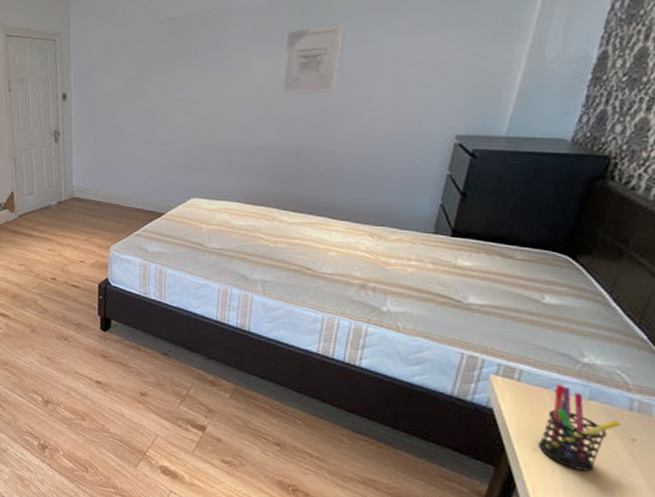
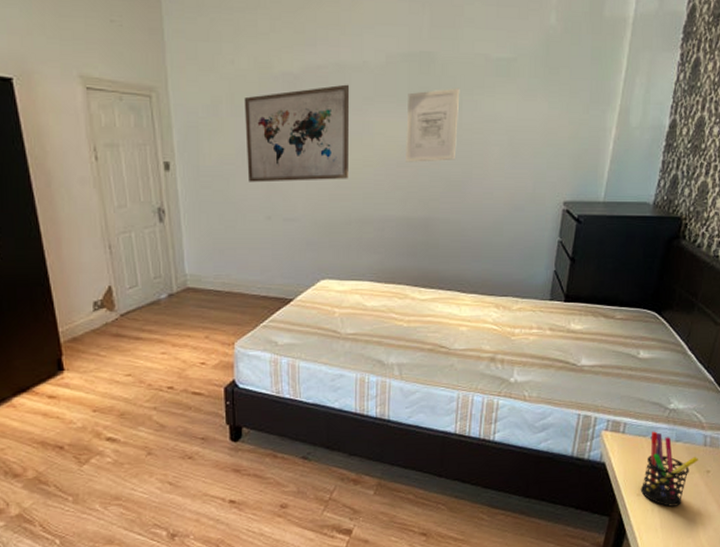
wall art: none [131,25,231,111] -> present [244,84,350,183]

